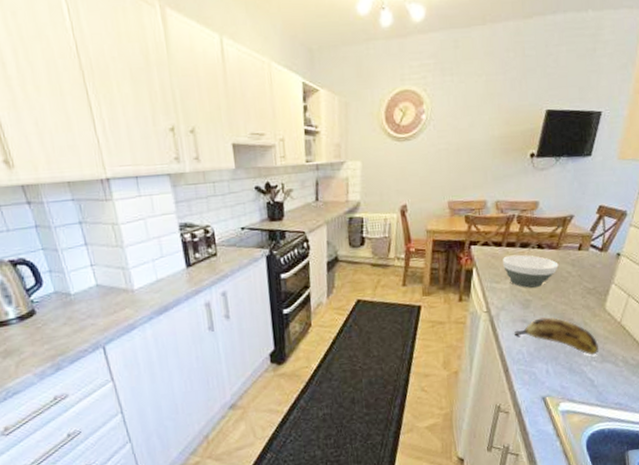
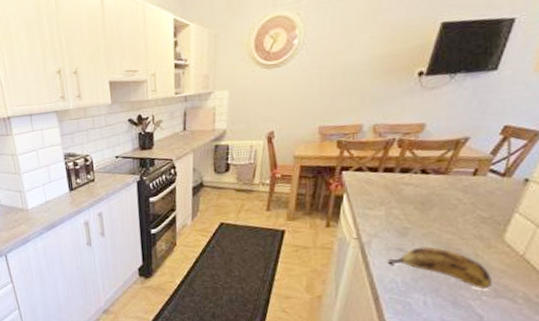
bowl: present [503,254,559,288] -> none [378,180,446,215]

